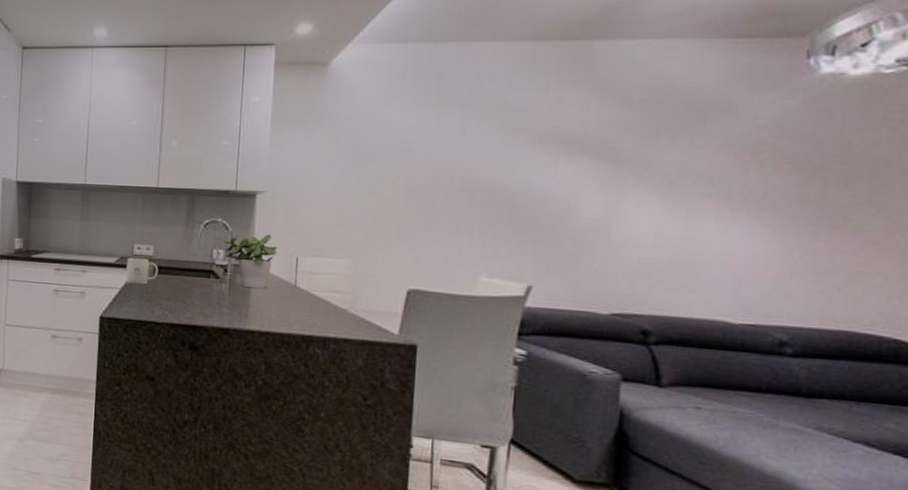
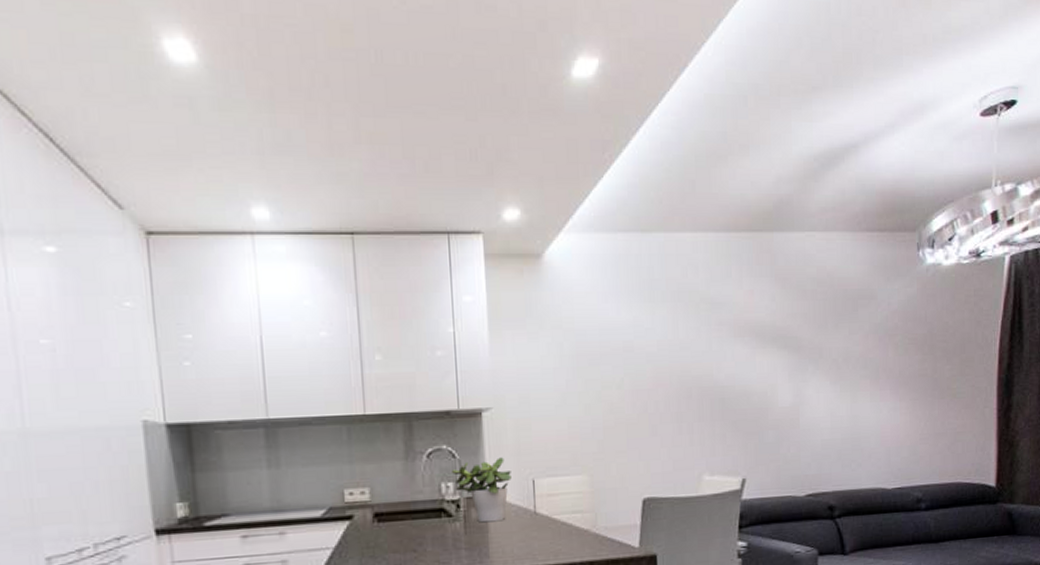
mug: present [125,257,159,286] -> none [337,504,380,541]

